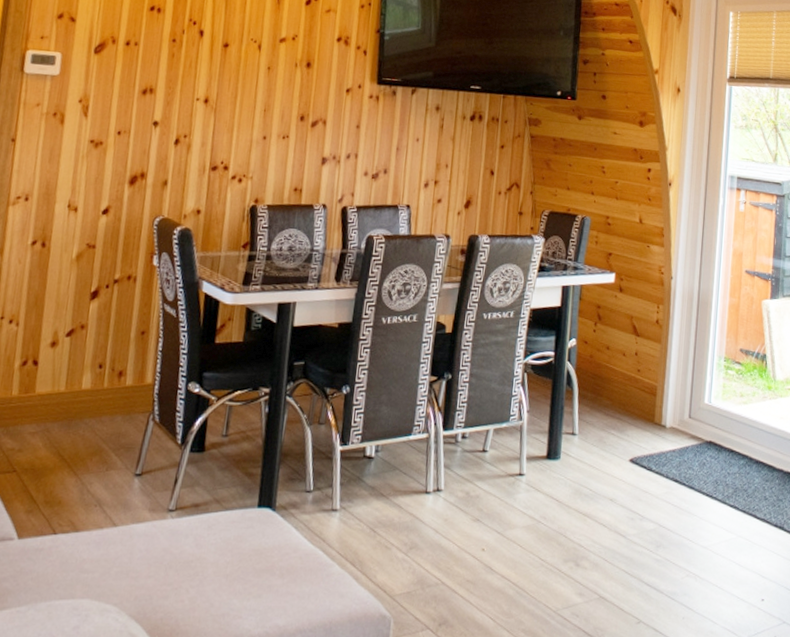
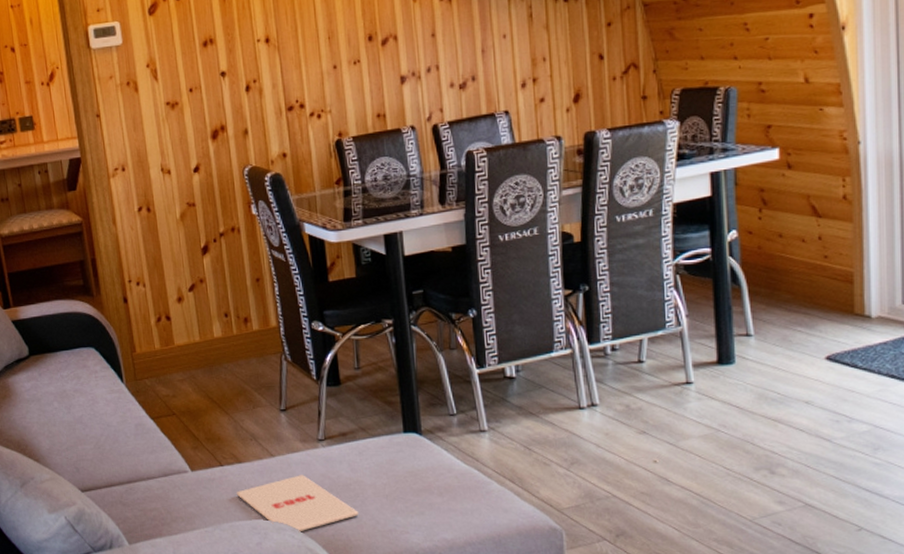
magazine: none [63,548,194,615] -> present [236,475,359,532]

